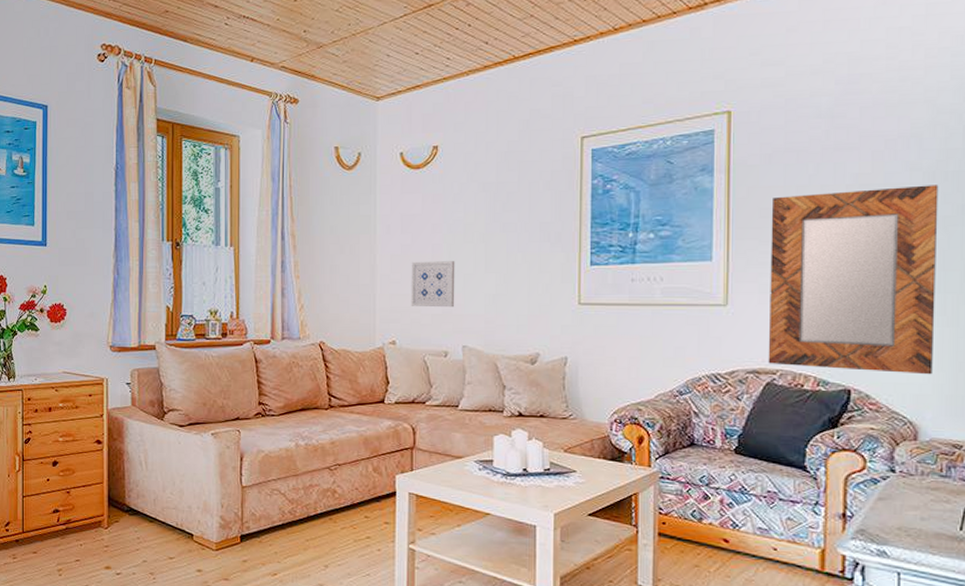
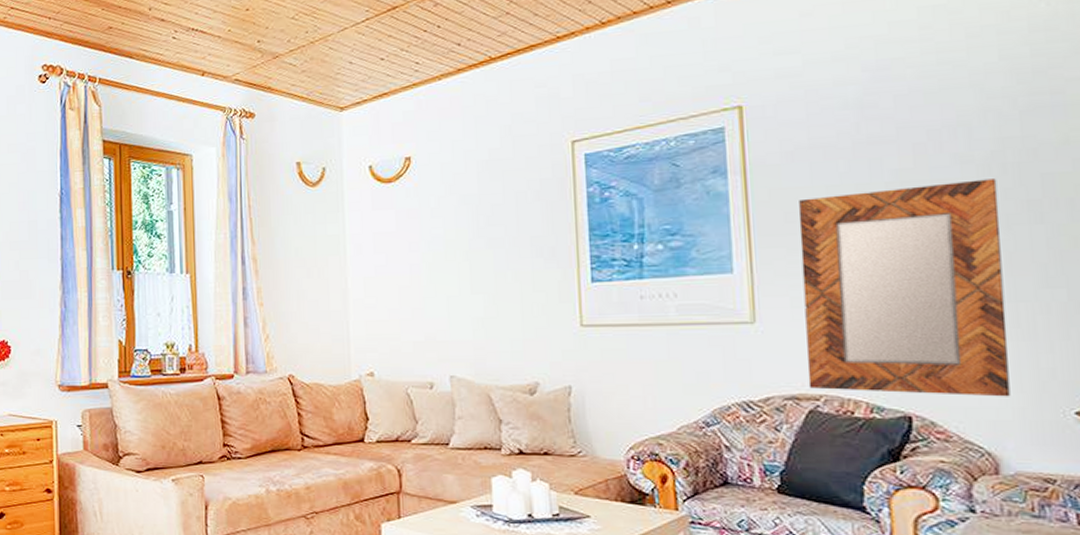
wall art: present [411,261,455,308] -> none [387,282,439,334]

